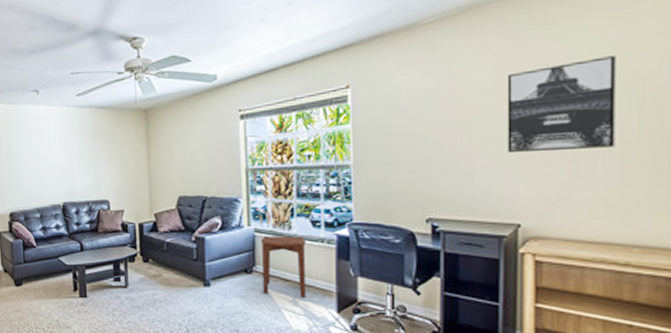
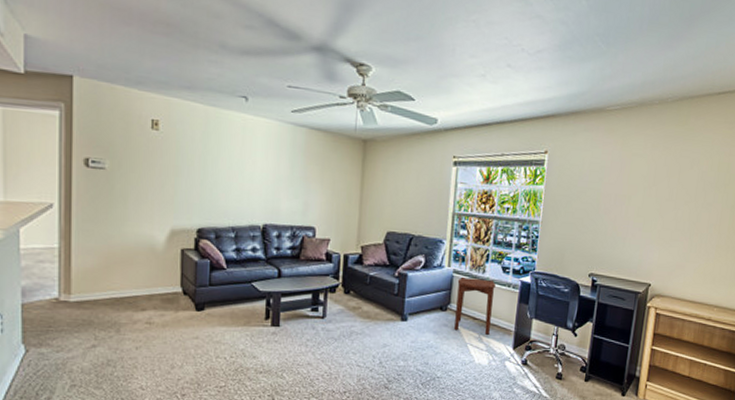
wall art: present [507,56,618,152] -> none [650,162,725,232]

